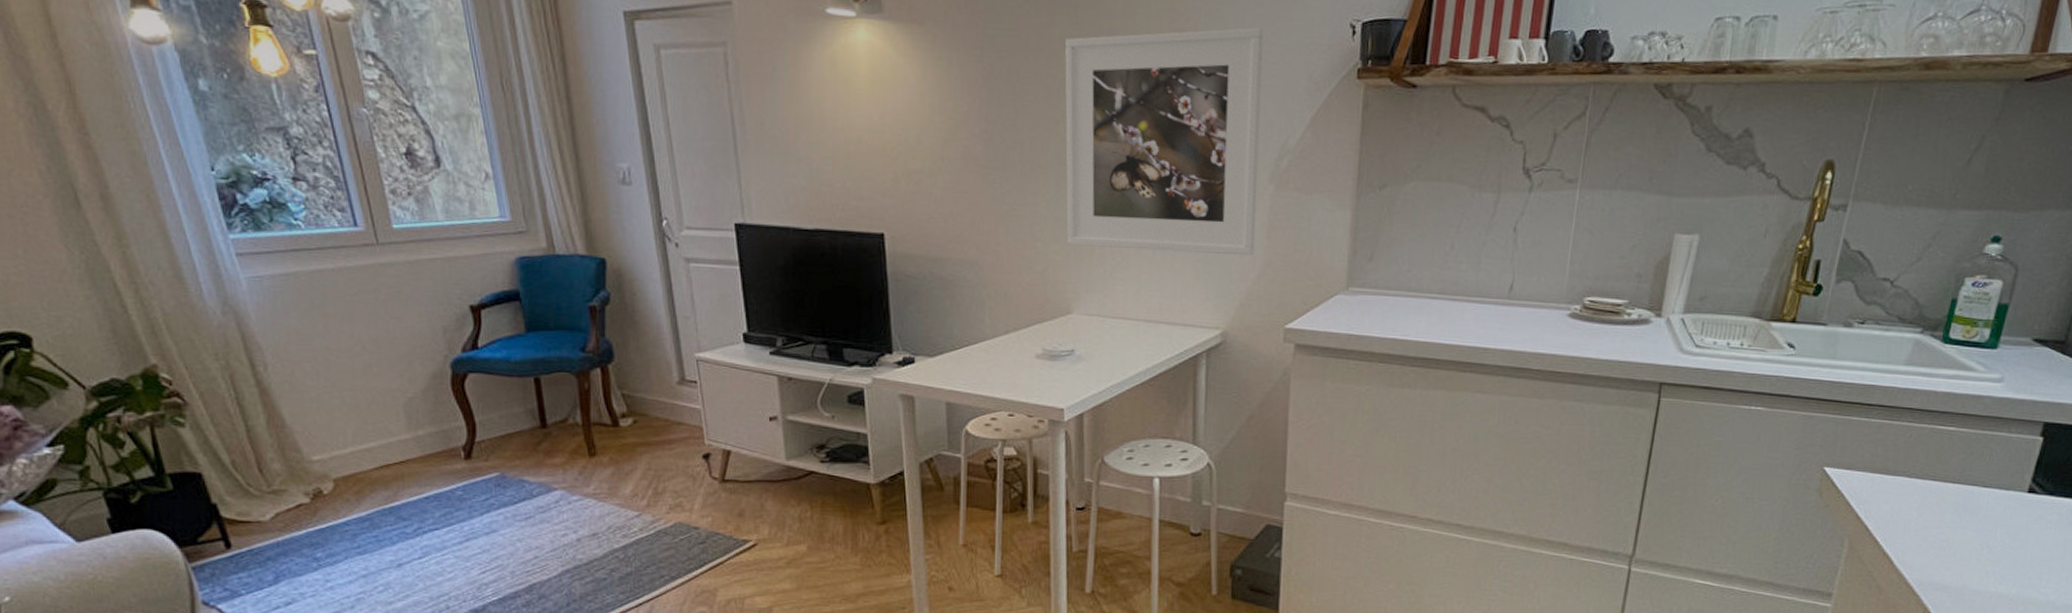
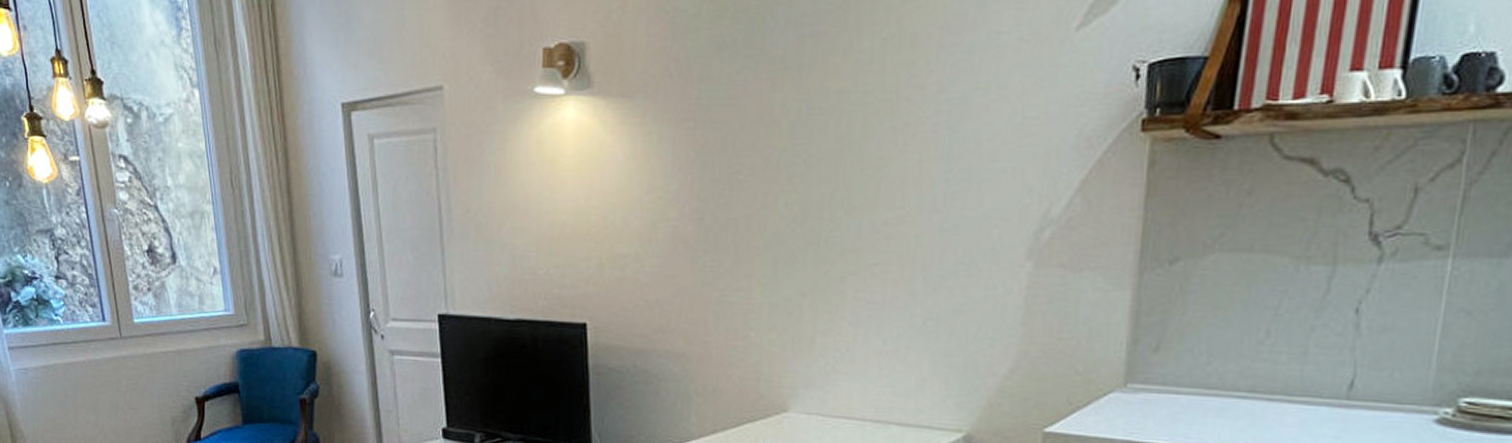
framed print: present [1065,28,1264,256] -> none [784,79,1022,346]

